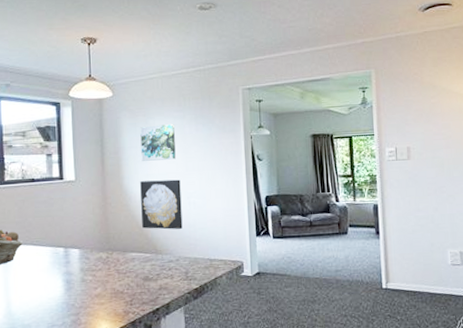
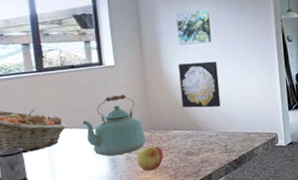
kettle: none [39,212,103,277] -> present [83,95,147,156]
apple: none [92,268,120,296] -> present [136,146,163,171]

